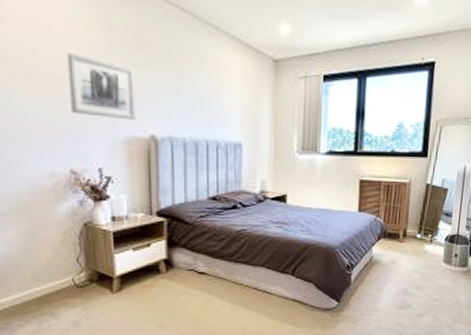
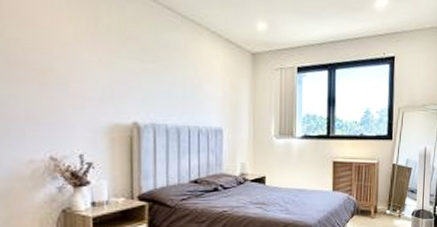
wall art: present [67,53,136,120] -> none [51,44,119,108]

